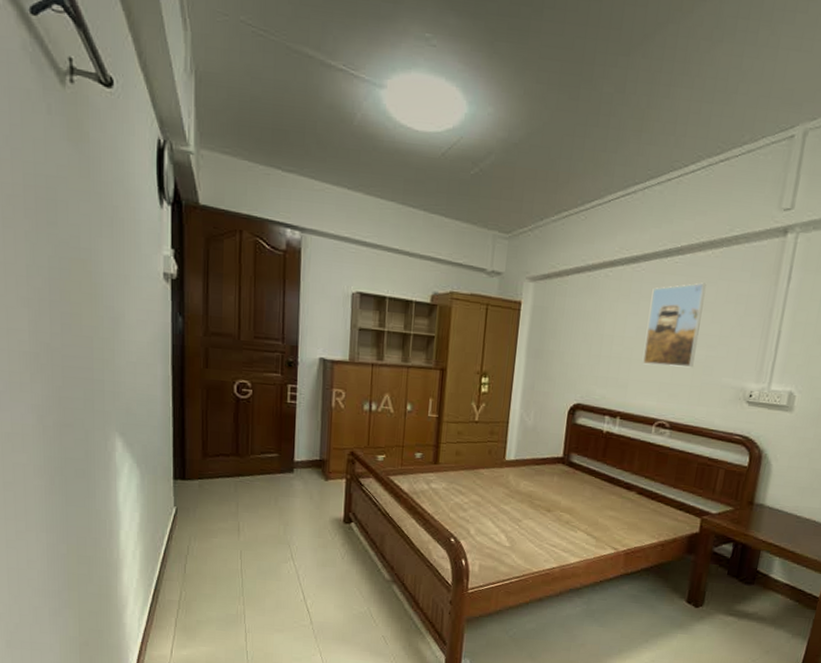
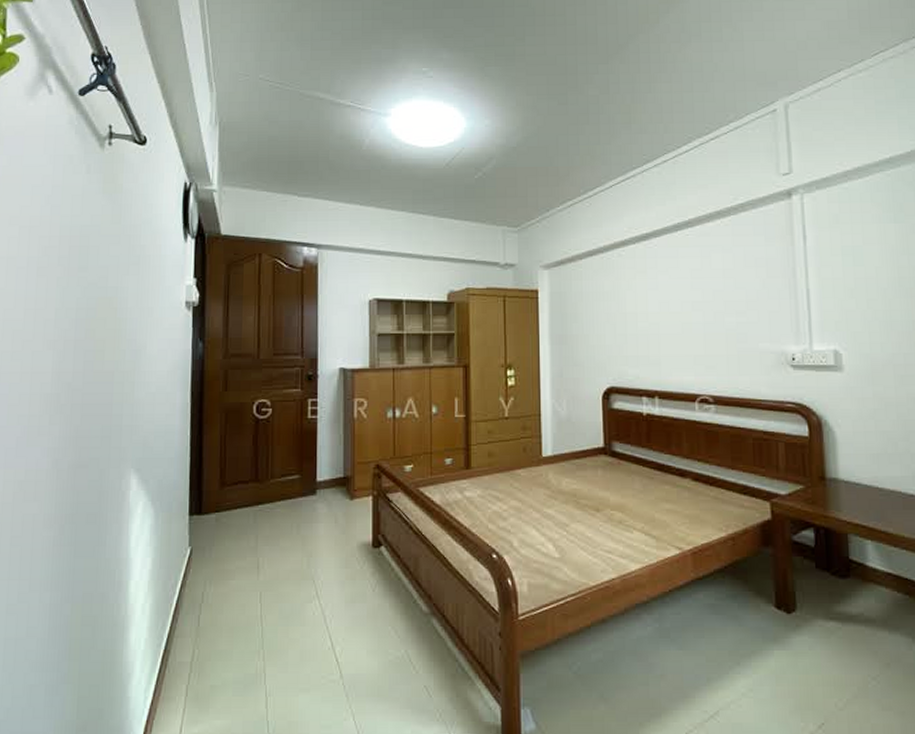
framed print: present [643,283,706,368] -> none [668,251,726,339]

